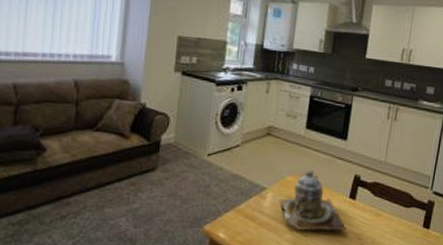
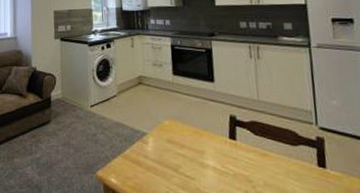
teapot: present [279,171,347,231] -> none [160,114,234,173]

